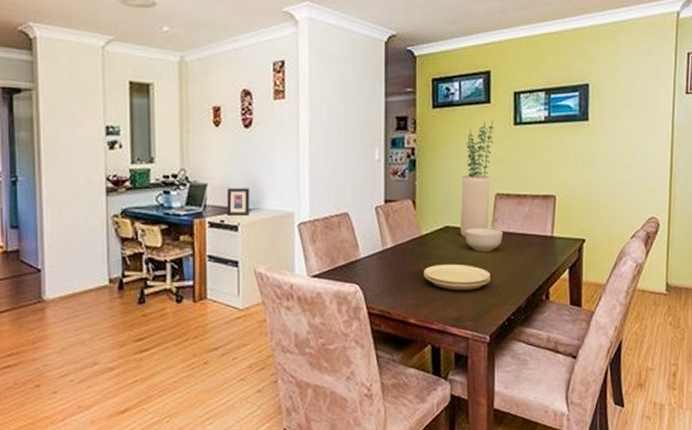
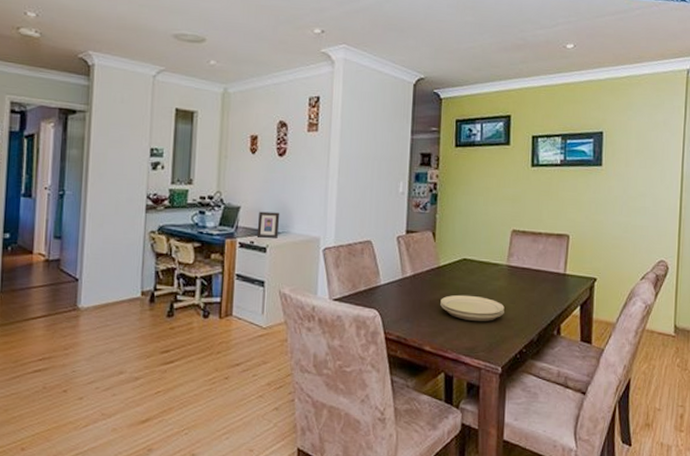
vase: present [461,120,495,237] -> none [477,161,513,270]
bowl: present [464,227,504,252] -> none [481,261,518,286]

